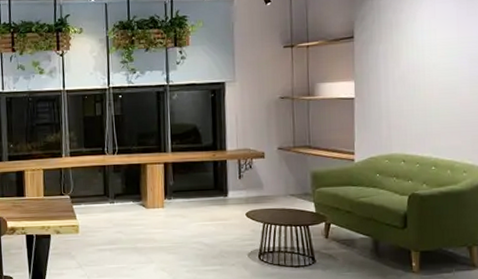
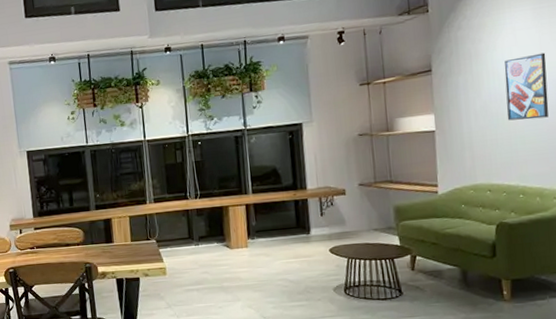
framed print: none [422,27,463,92] -> present [504,53,549,121]

